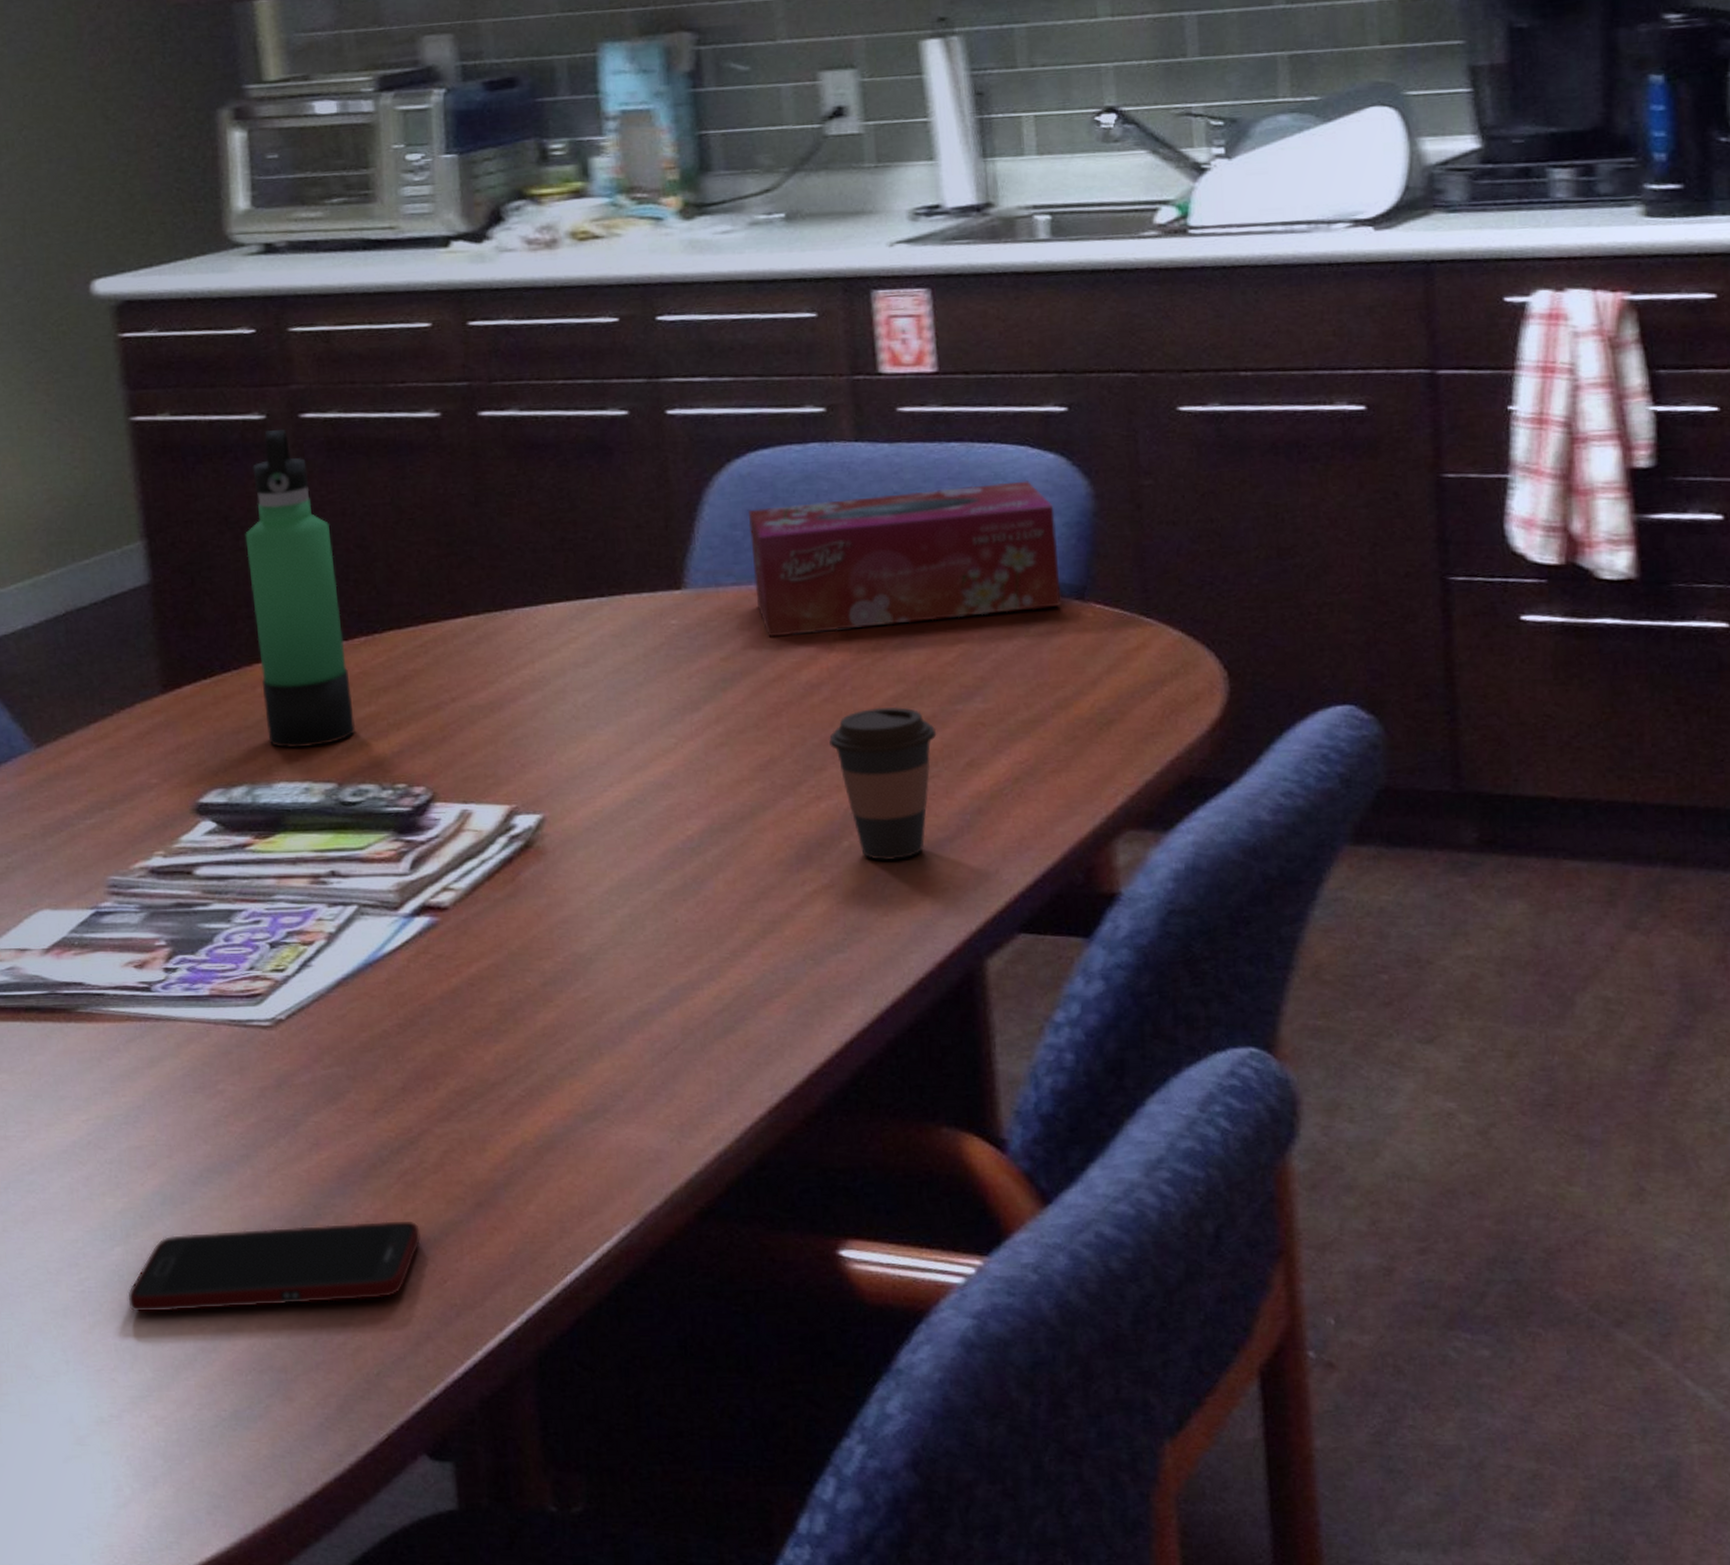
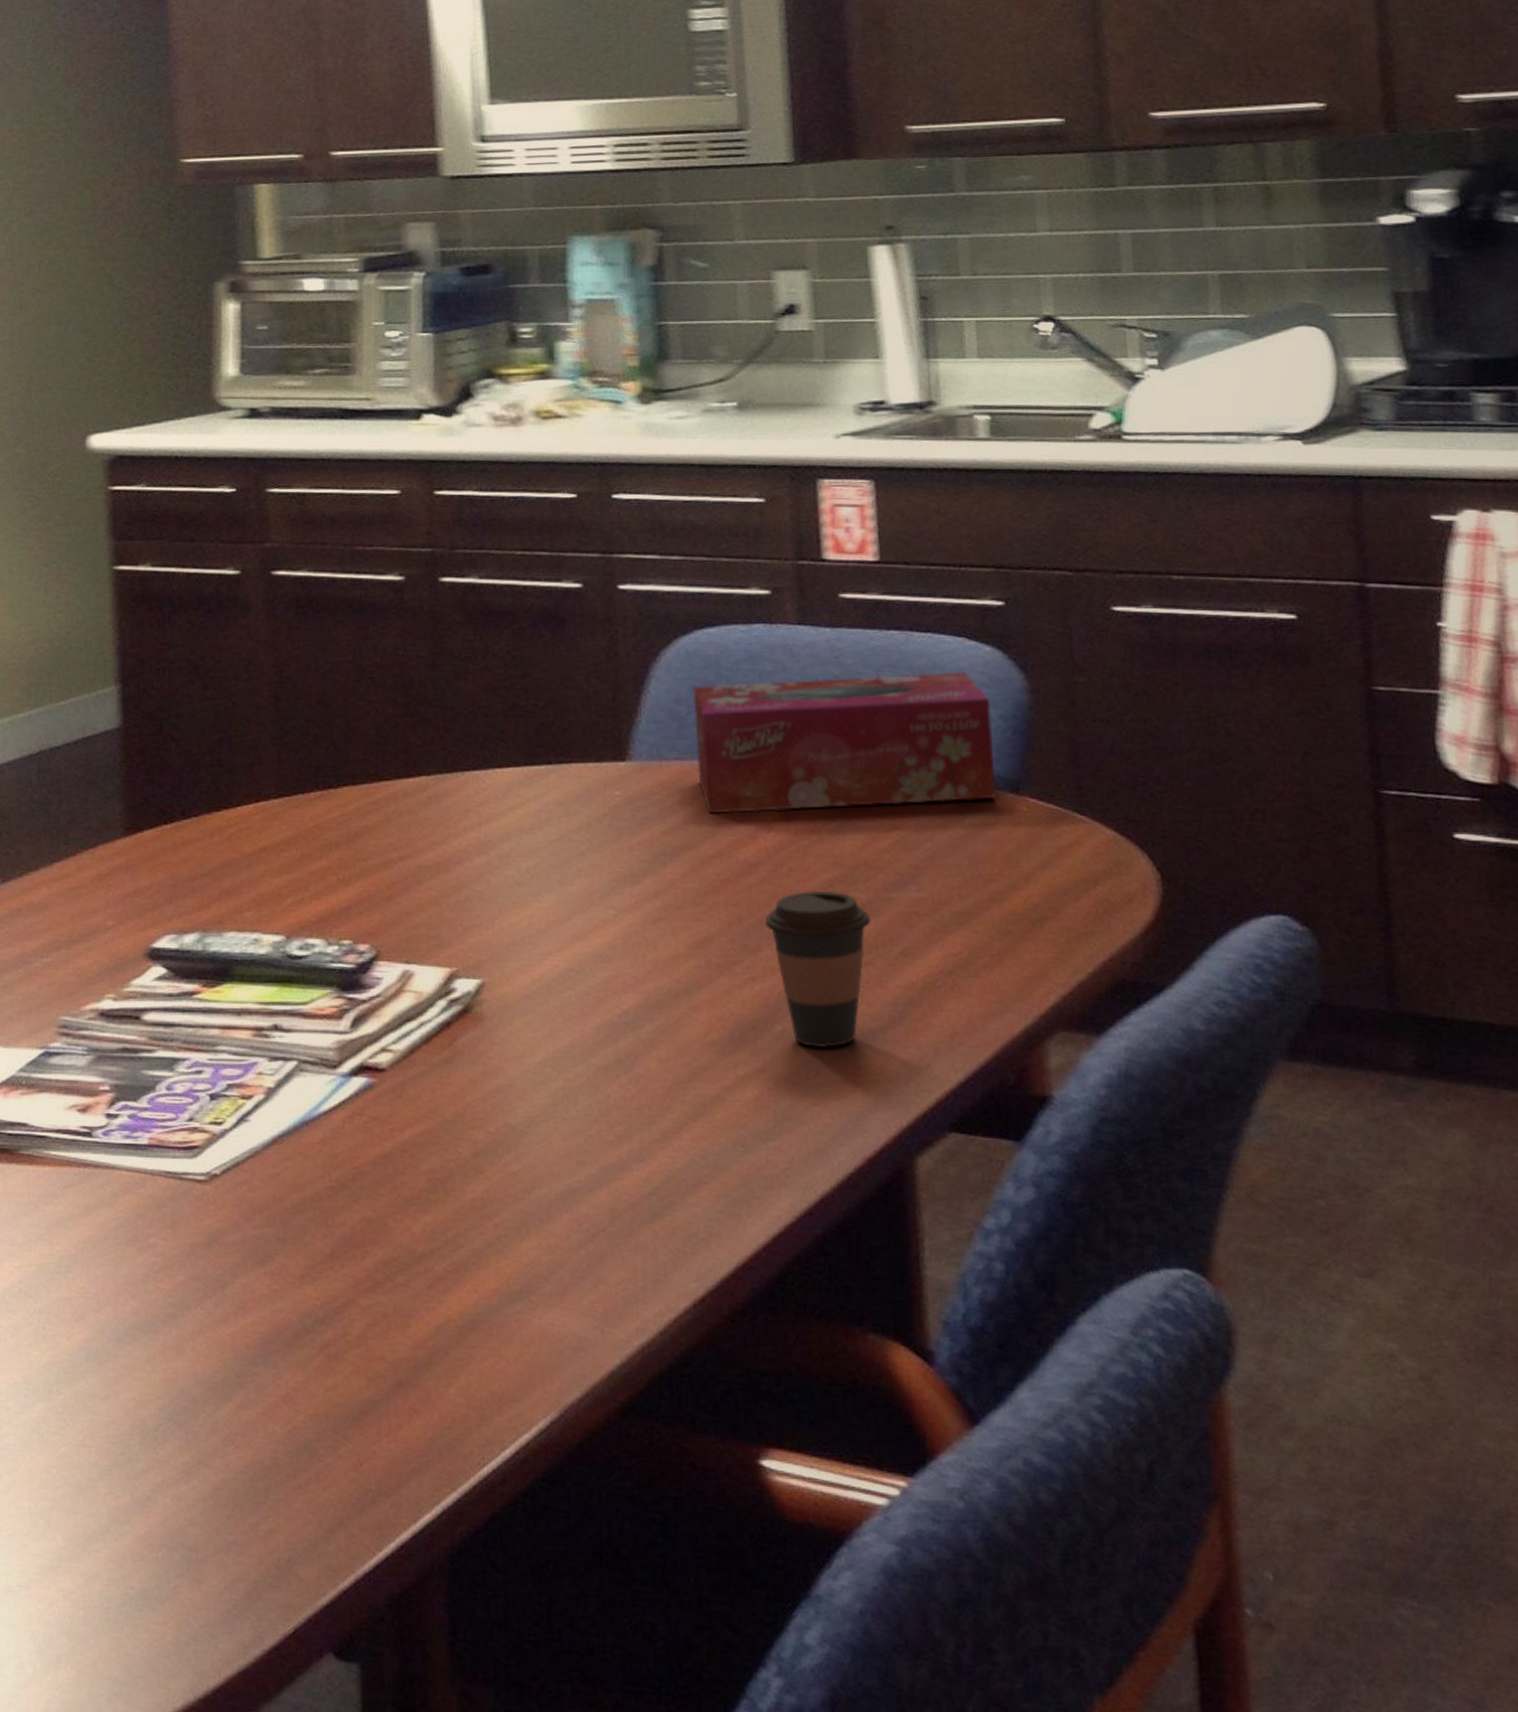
cell phone: present [127,1221,421,1312] -> none [46,1394,339,1478]
thermos bottle: present [245,428,356,749] -> none [213,584,307,899]

